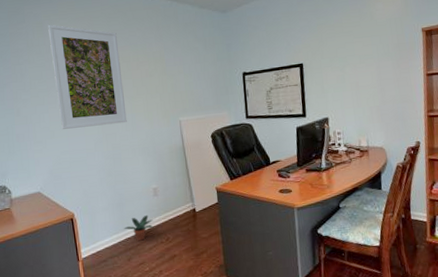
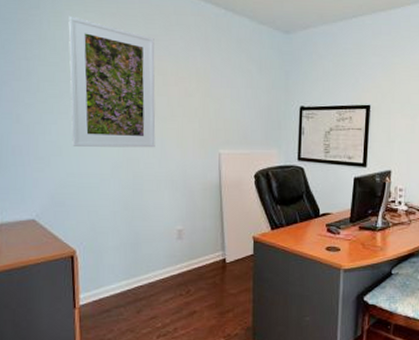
potted plant: present [124,214,154,241] -> none [136,260,173,291]

